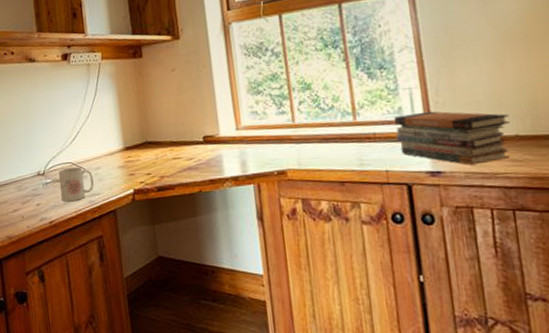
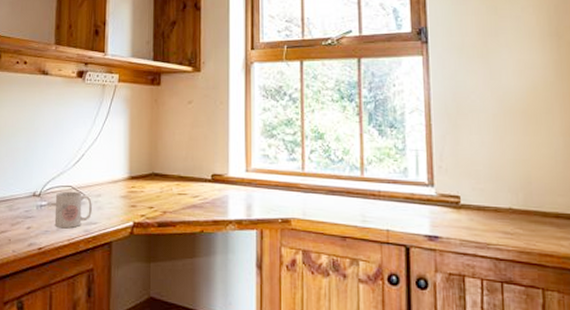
book stack: present [393,111,510,165] -> none [398,175,505,233]

